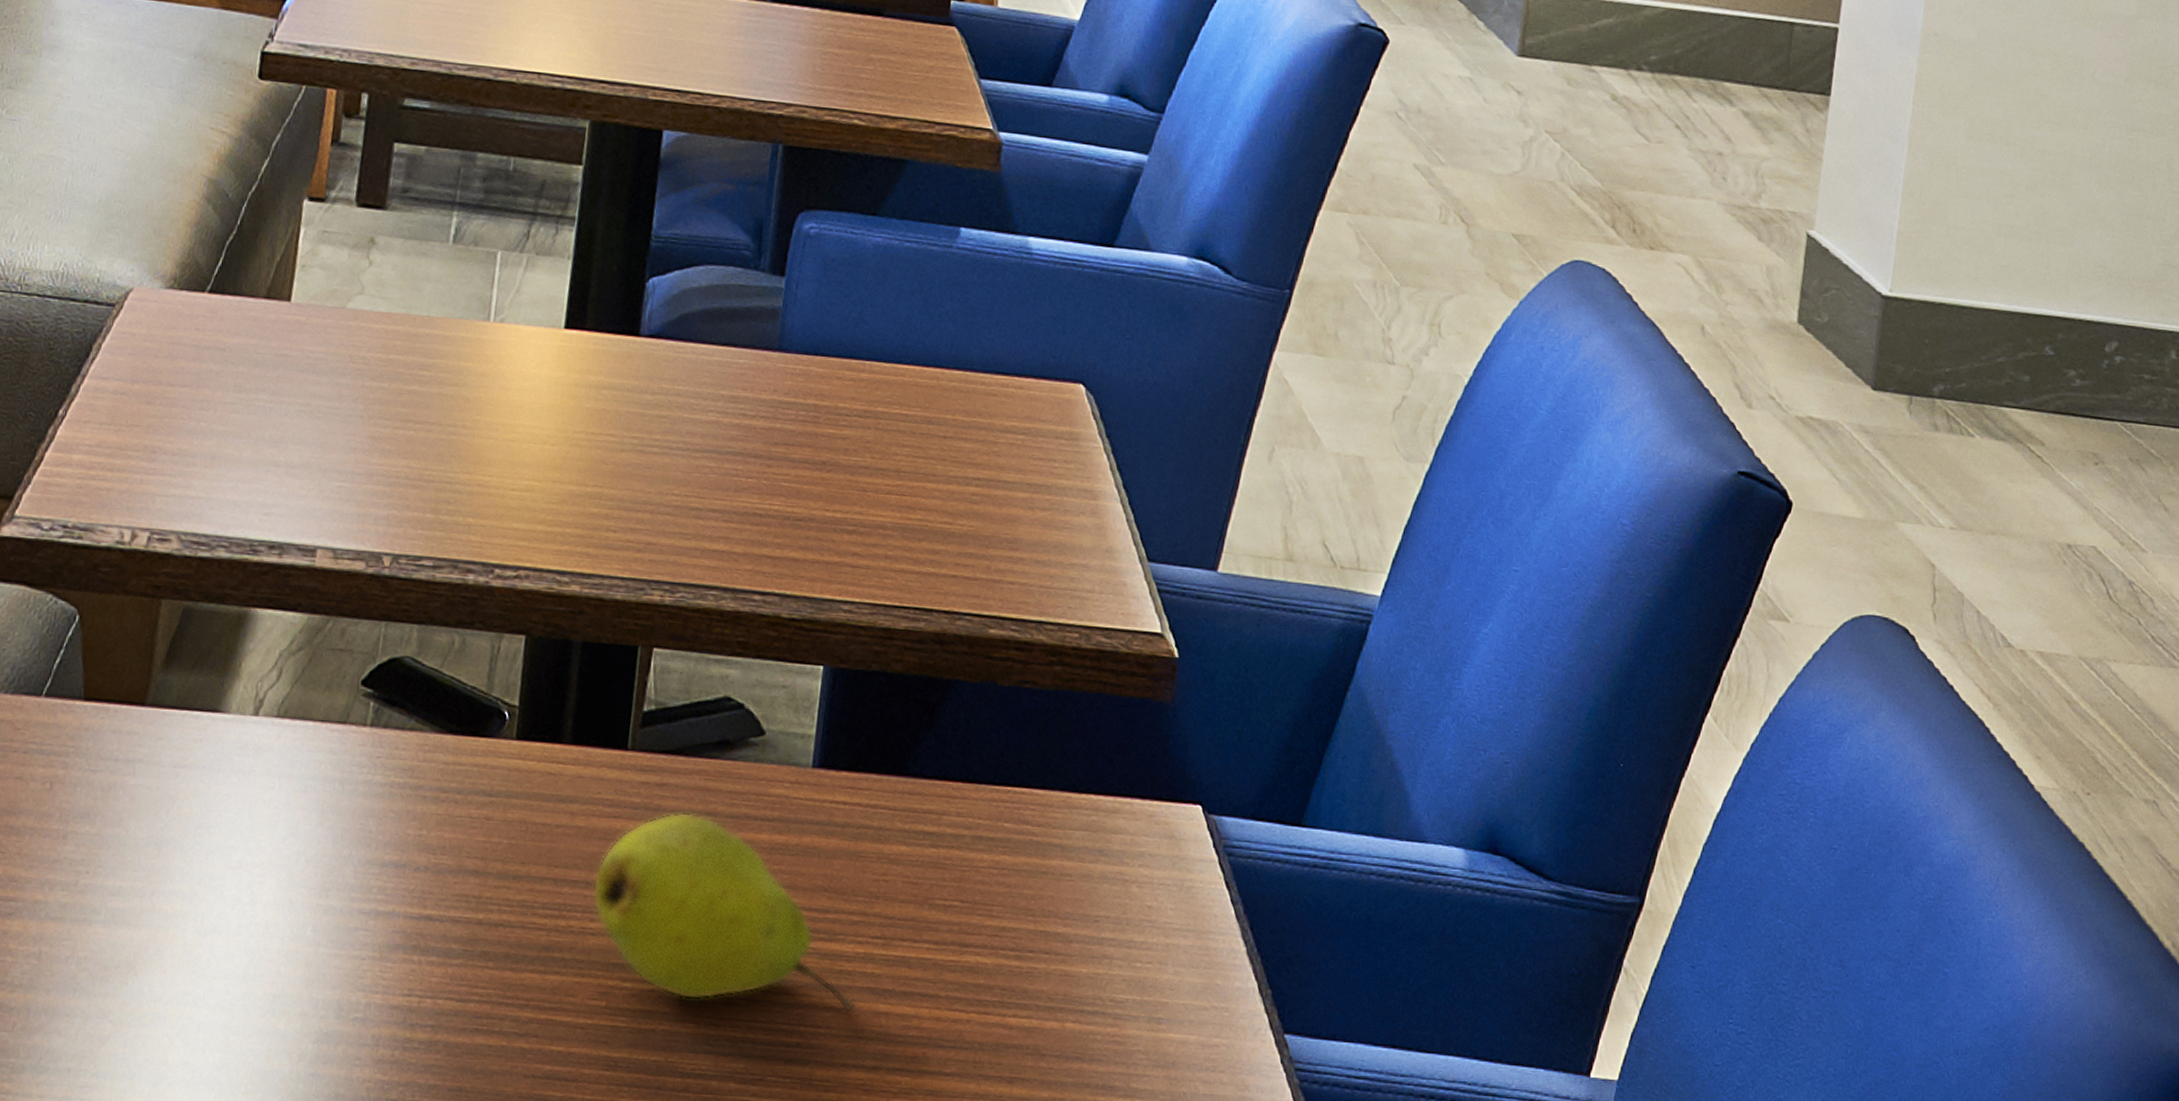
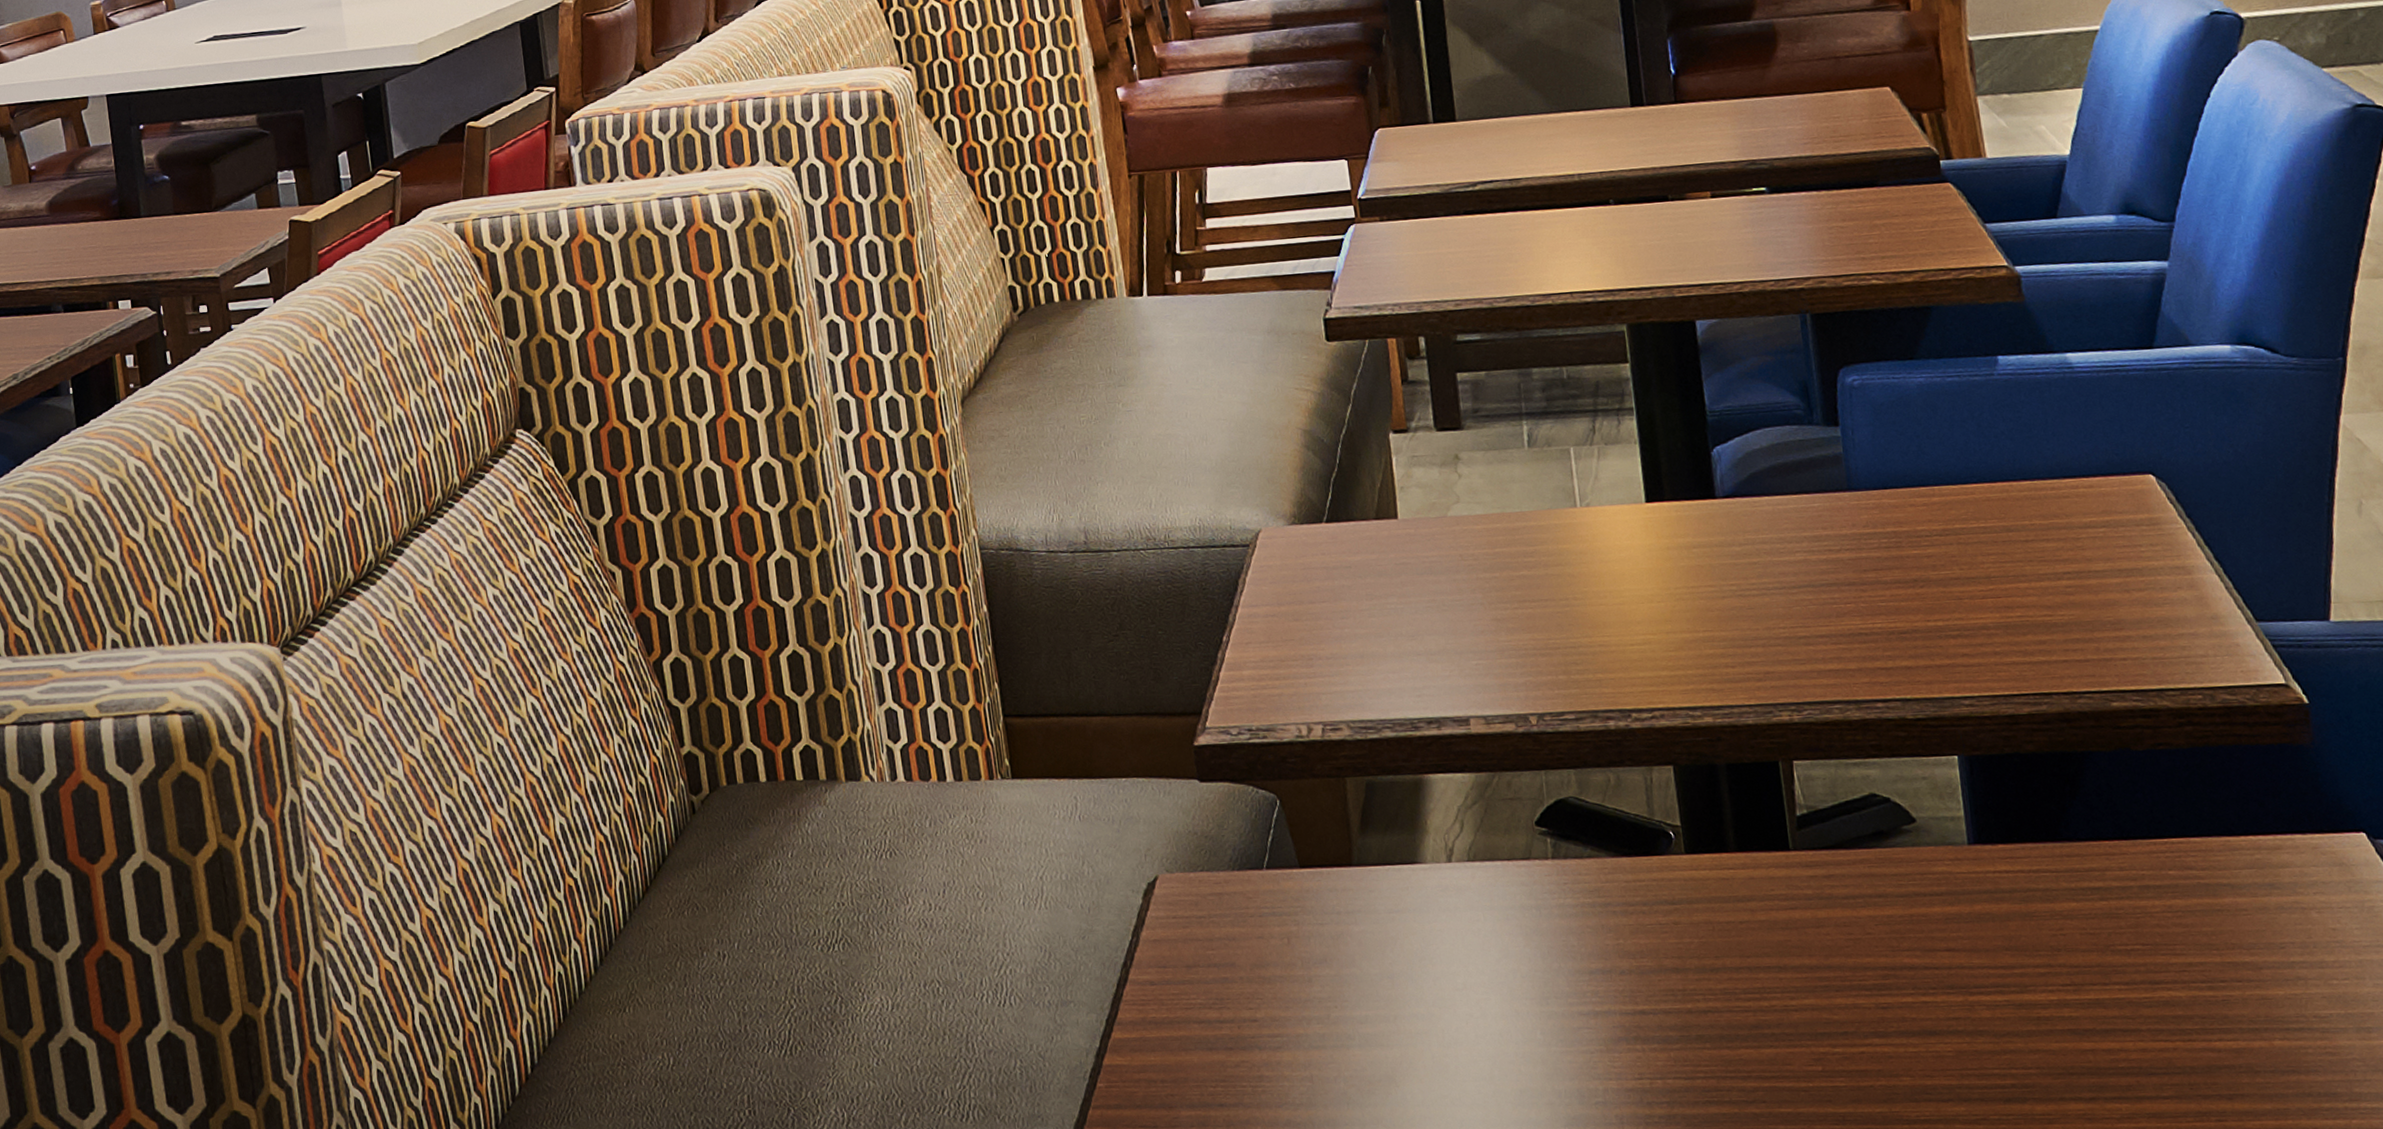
fruit: present [592,811,857,1013] -> none [1785,896,2061,1057]

